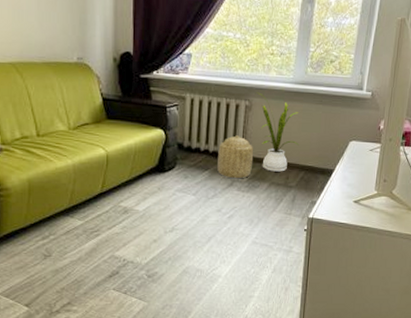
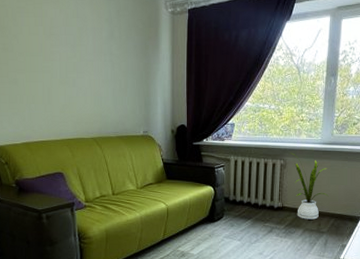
basket: present [217,135,253,178] -> none [258,189,288,225]

